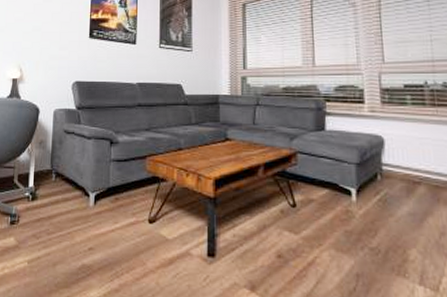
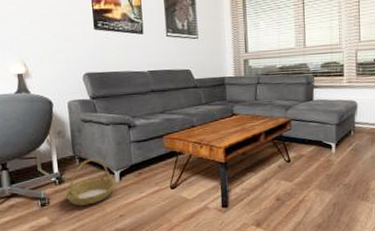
basket: none [35,174,89,230] -> present [64,157,115,206]

